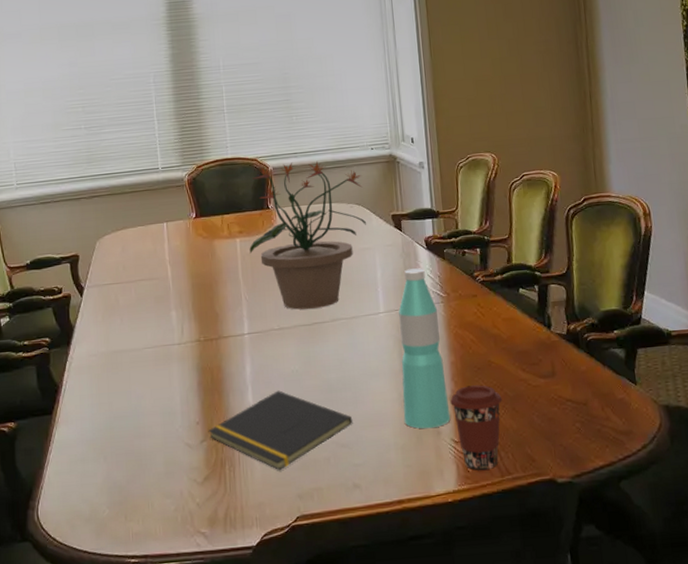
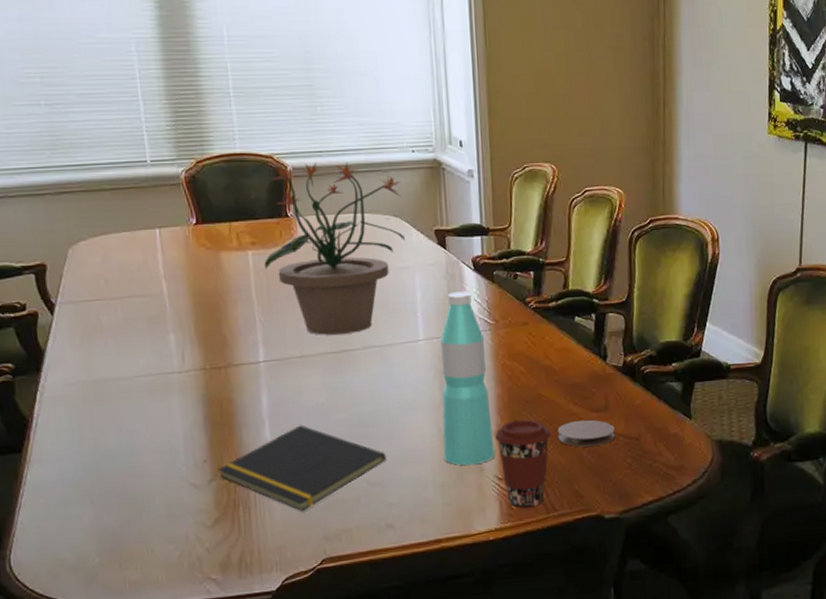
coaster: none [508,385,563,412] -> present [557,419,615,447]

